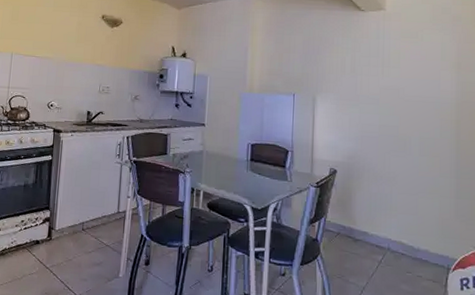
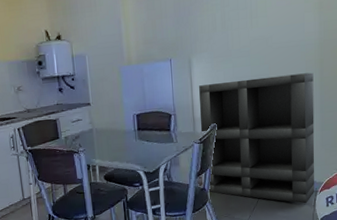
shelving unit: none [318,125,449,281] -> present [199,72,315,204]

